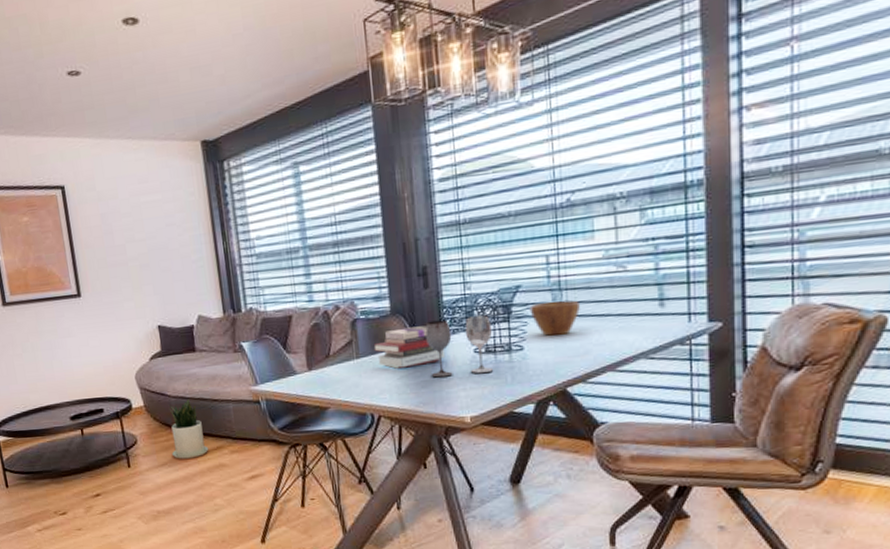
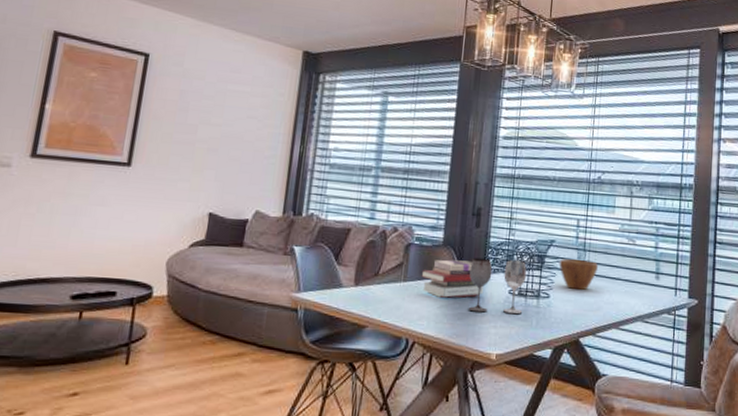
planter: present [169,399,209,459] -> none [183,295,229,363]

